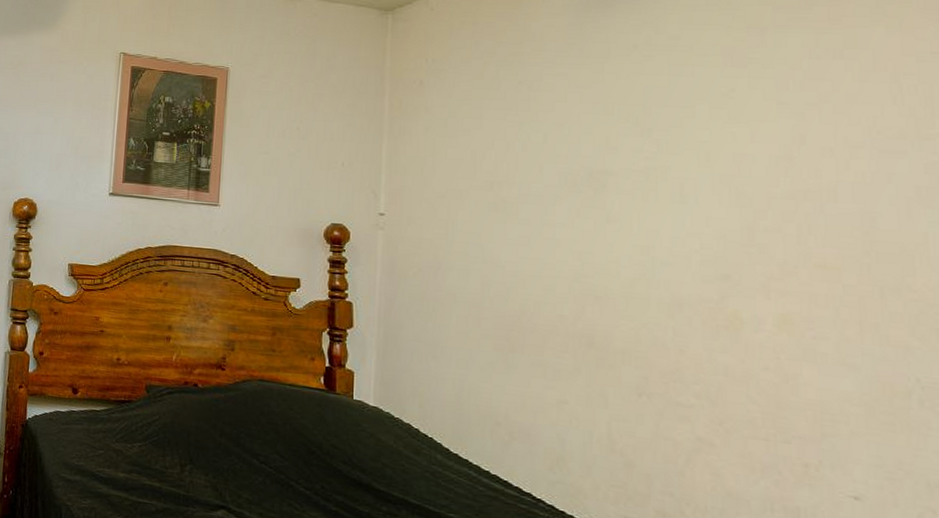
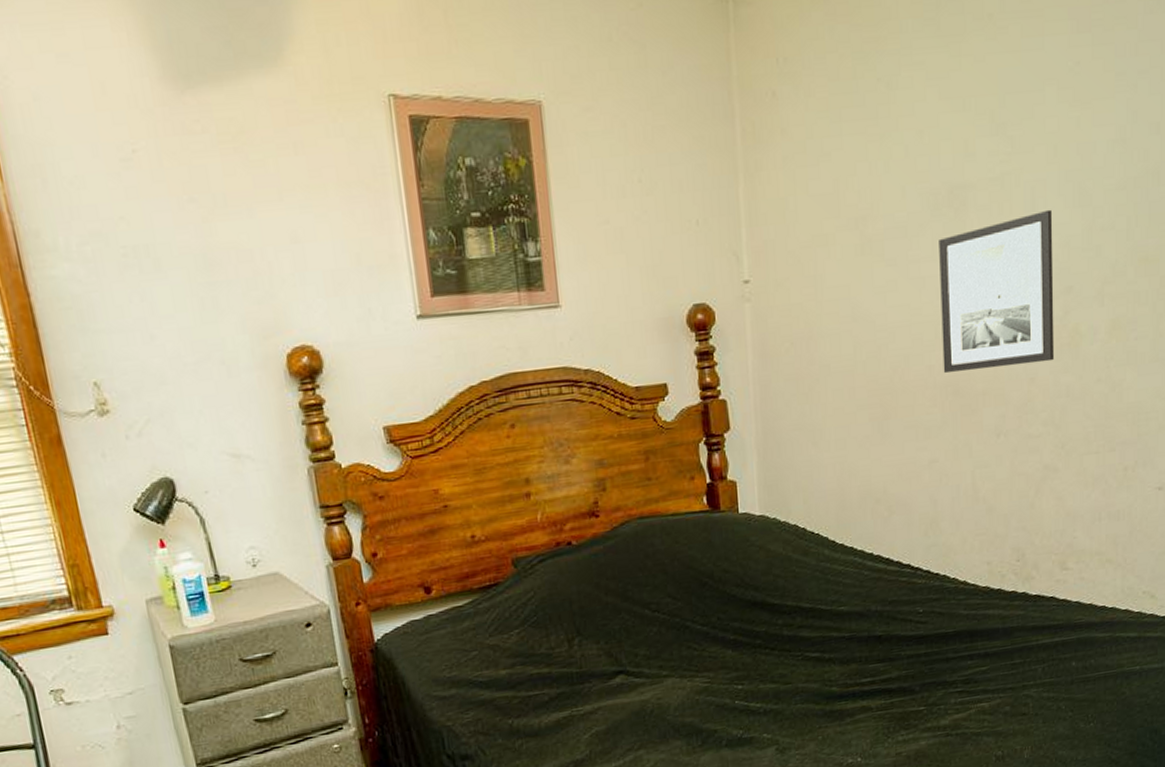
wall art: none [576,204,709,339] -> present [939,209,1055,374]

